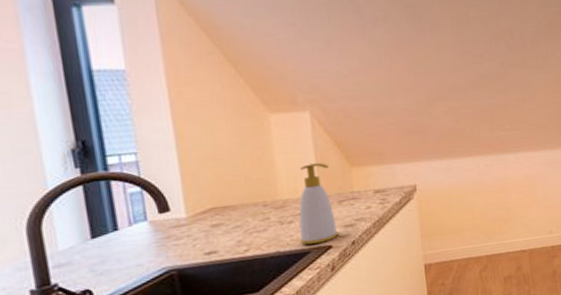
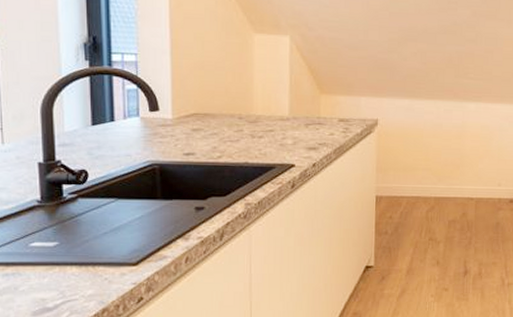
soap bottle: present [299,163,339,245] -> none [267,85,302,160]

